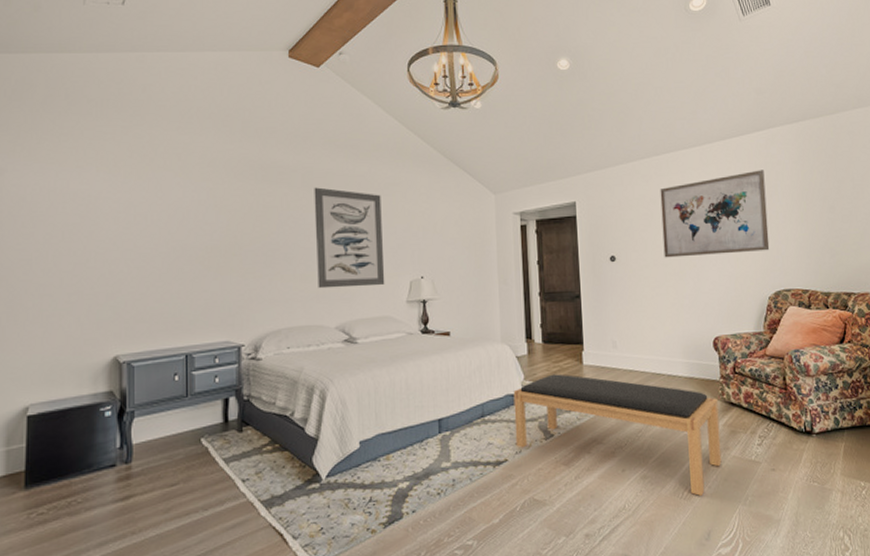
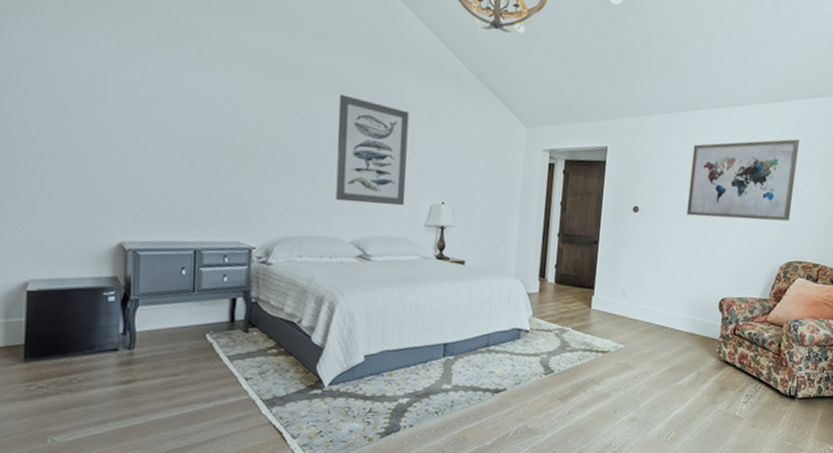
bench: present [513,374,722,496] -> none [516,314,714,442]

